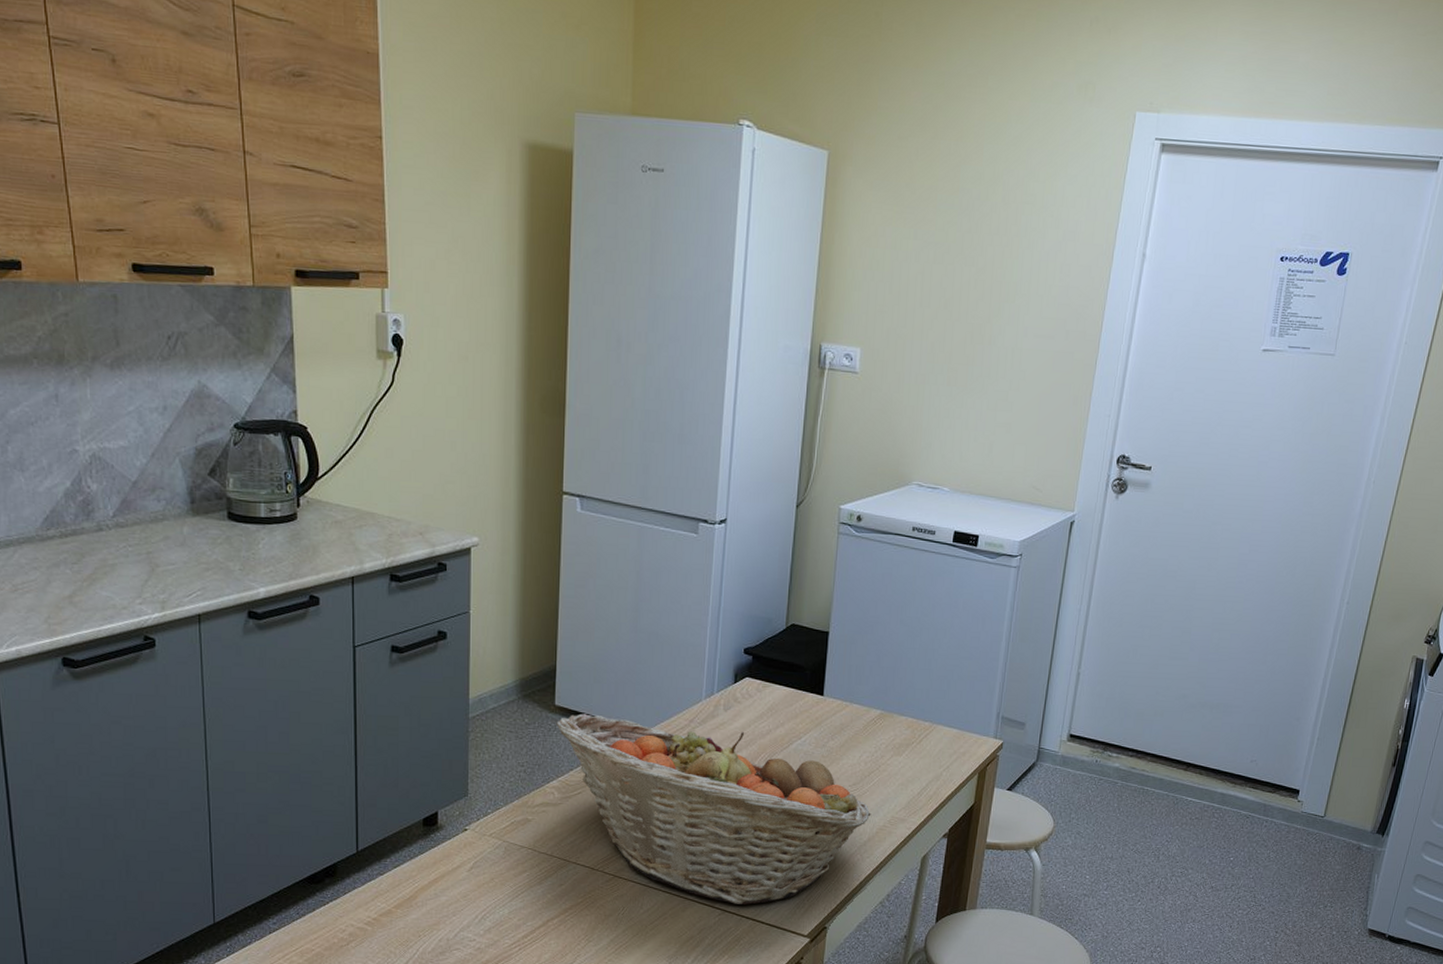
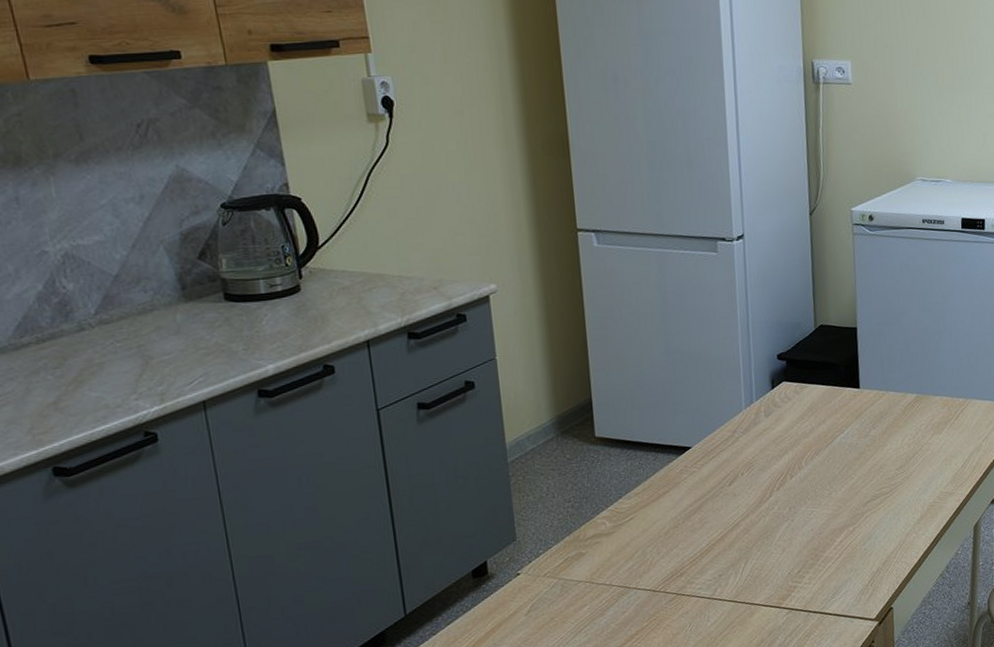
fruit basket: present [556,714,871,905] -> none [599,434,921,601]

